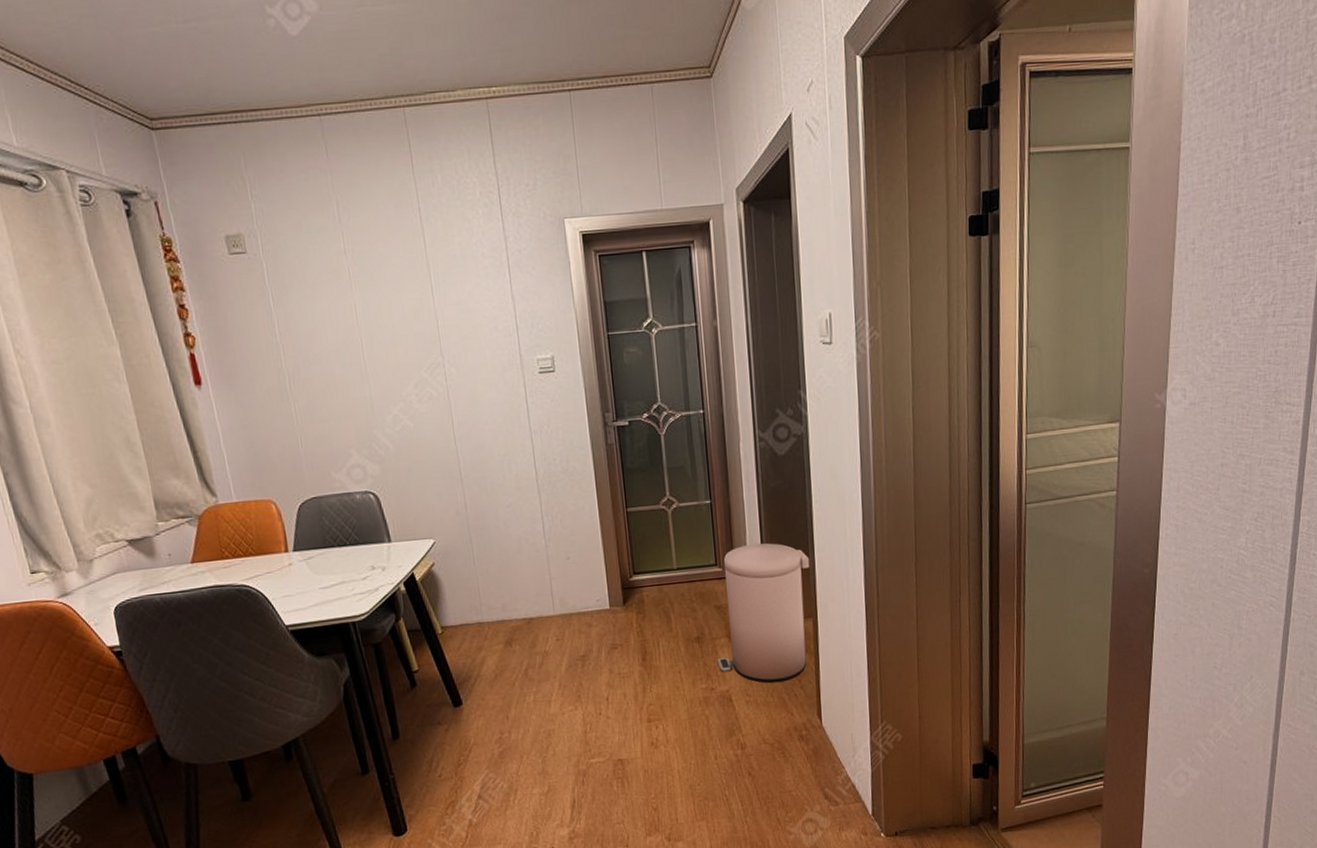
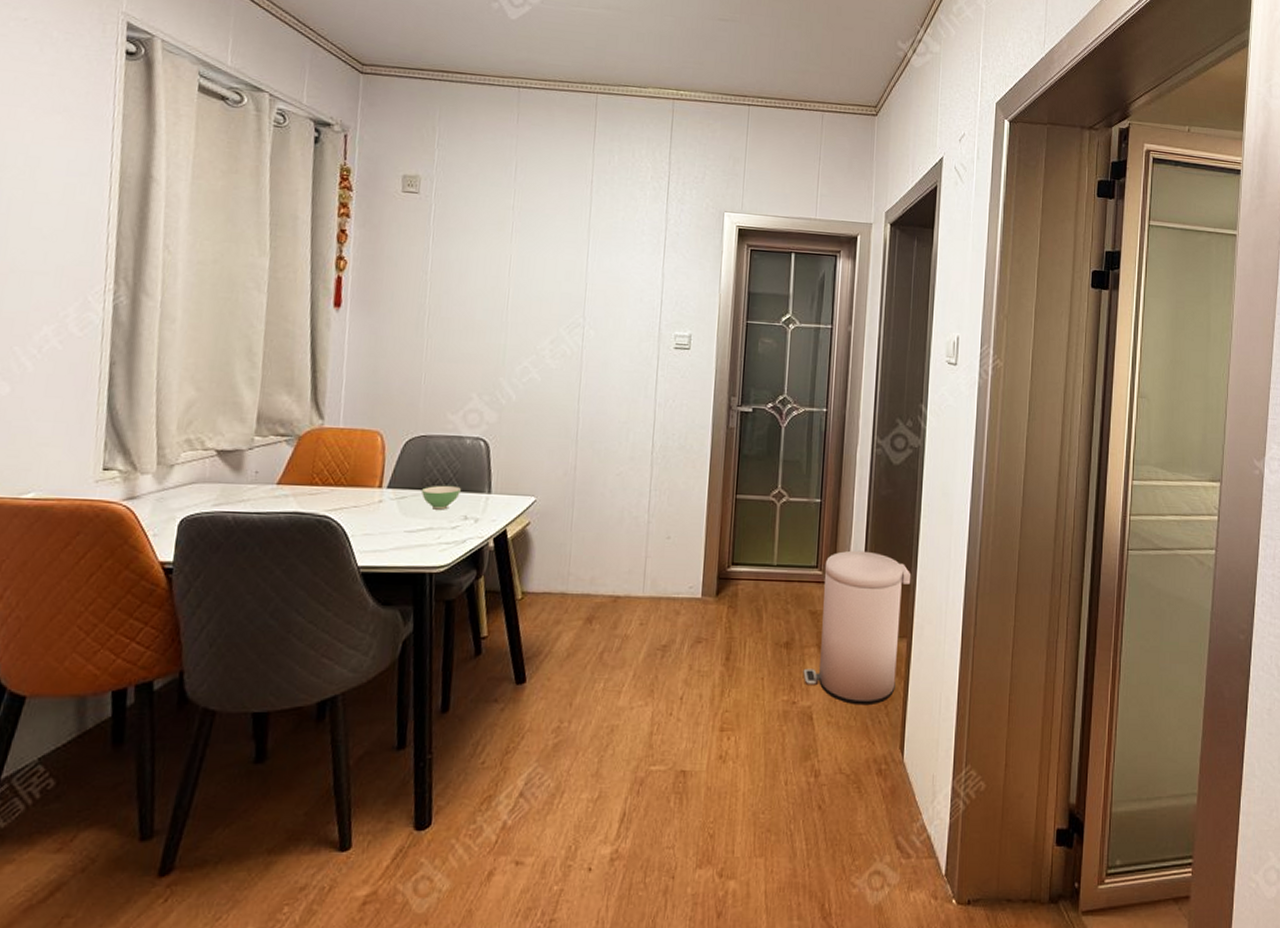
bowl: none [325,539,363,565] -> present [421,485,462,510]

